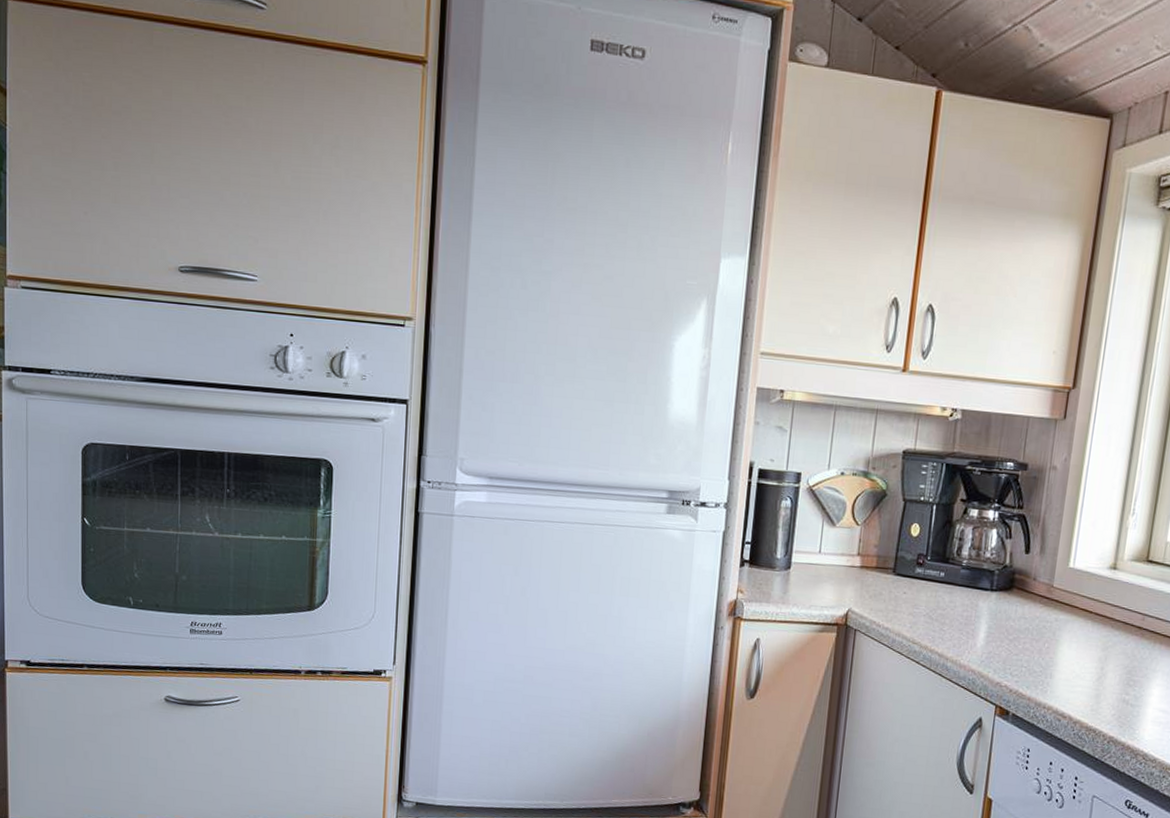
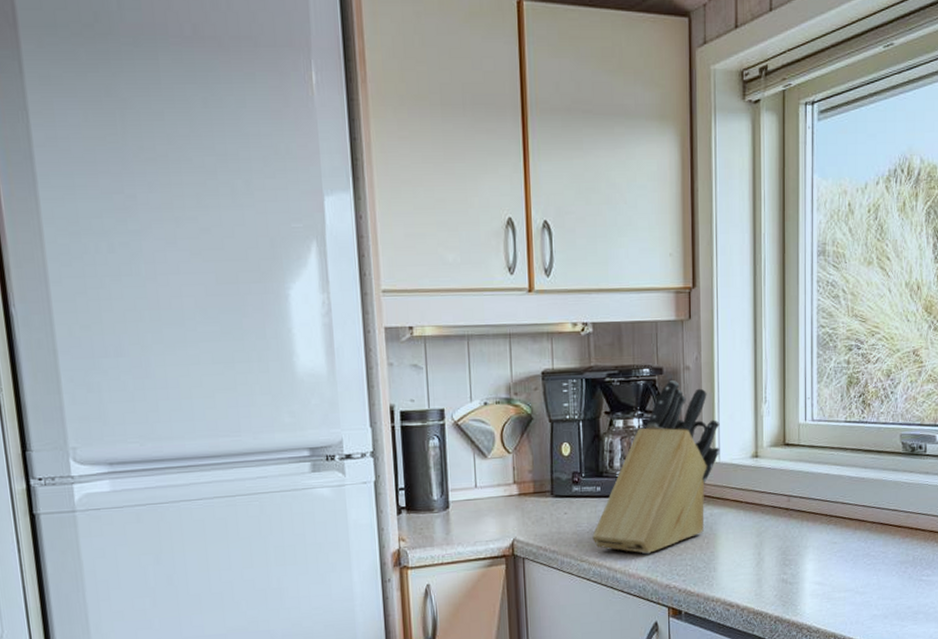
knife block: none [928,477,1080,649] -> present [592,379,720,555]

